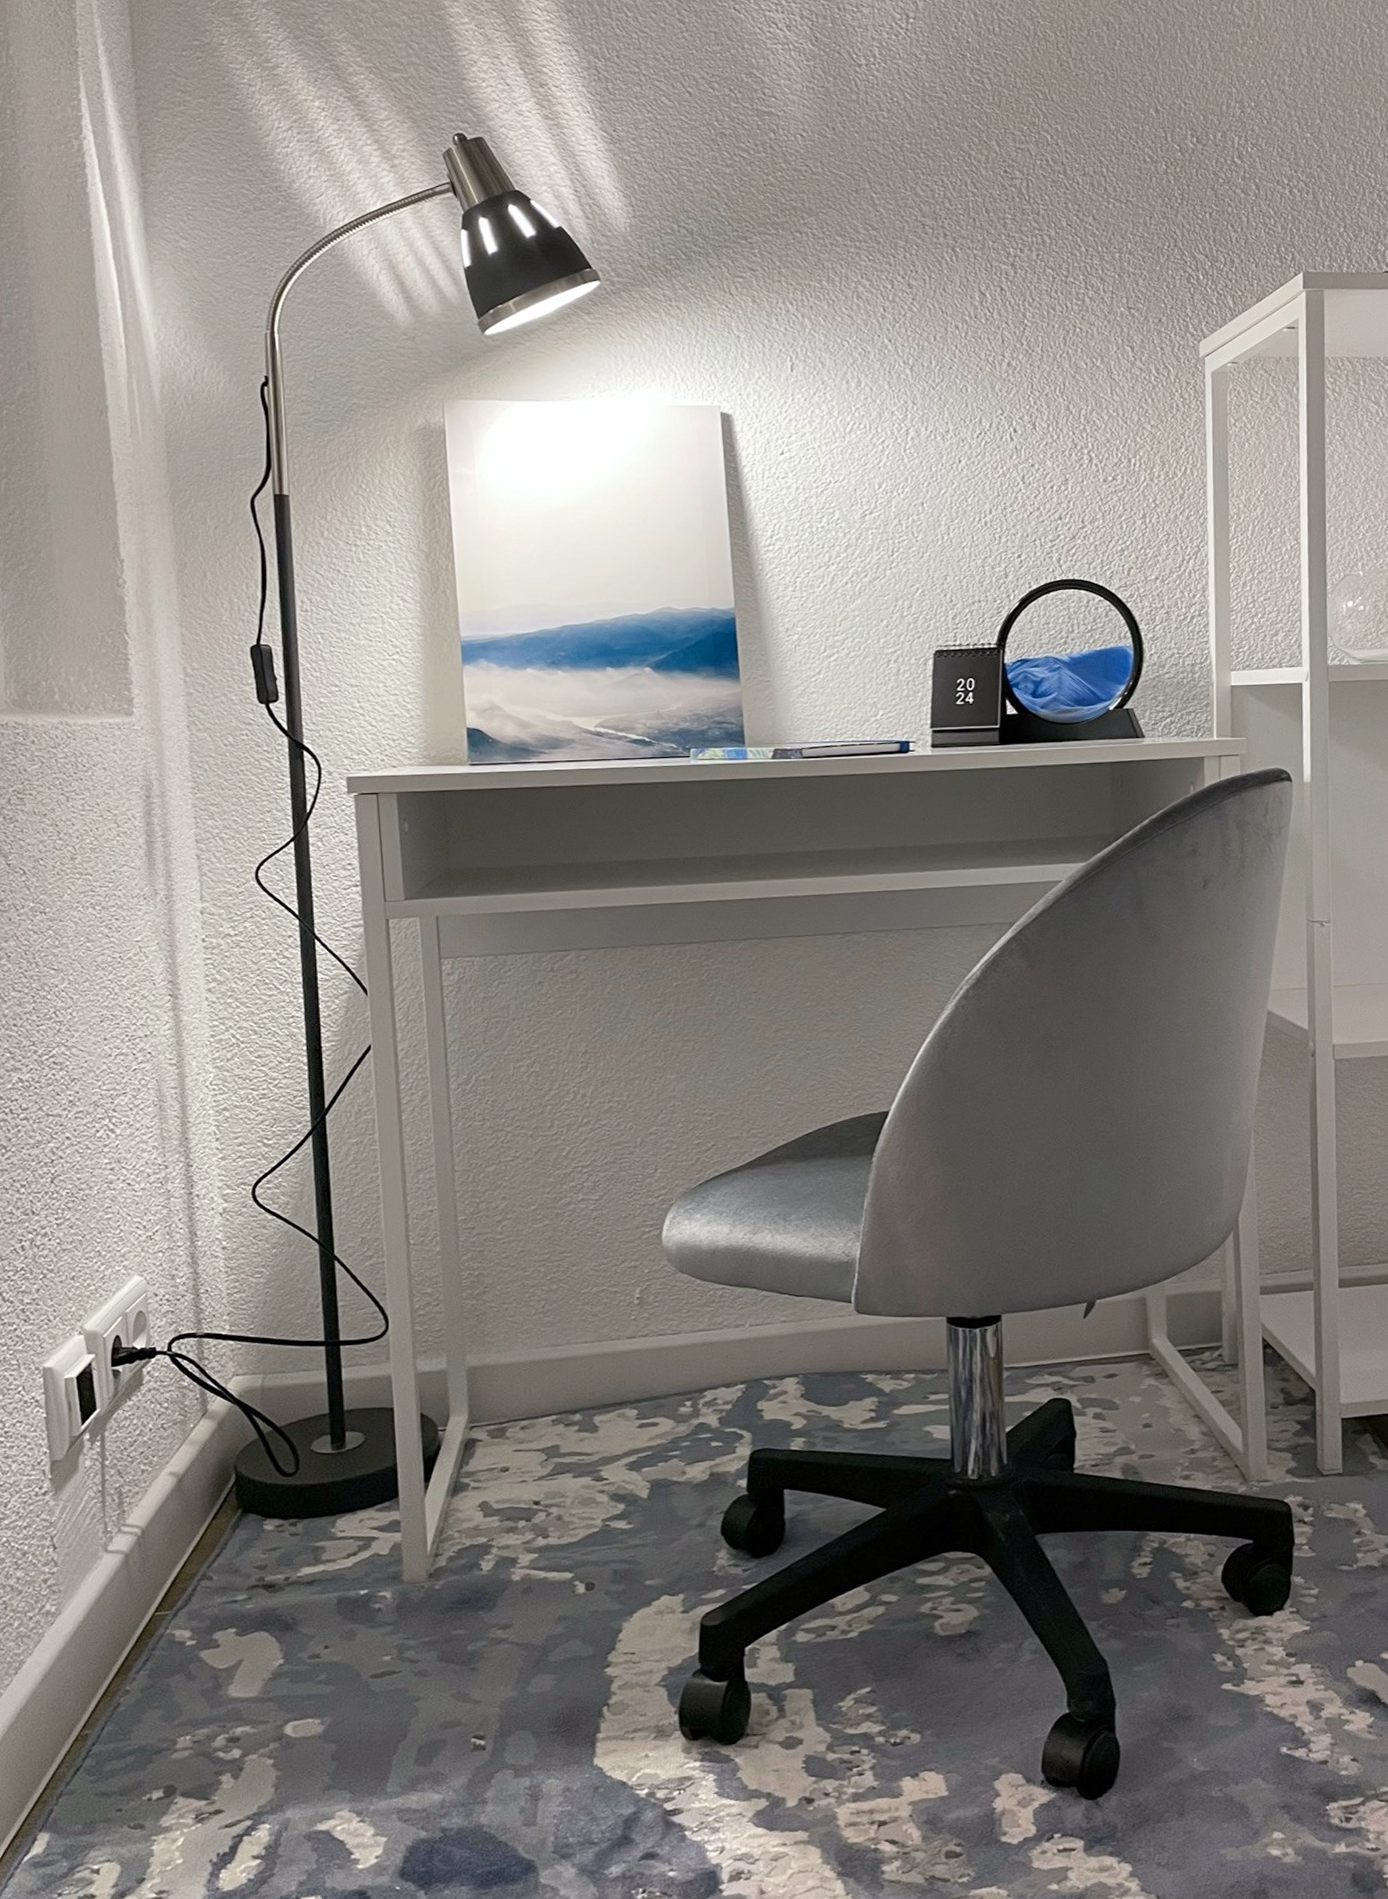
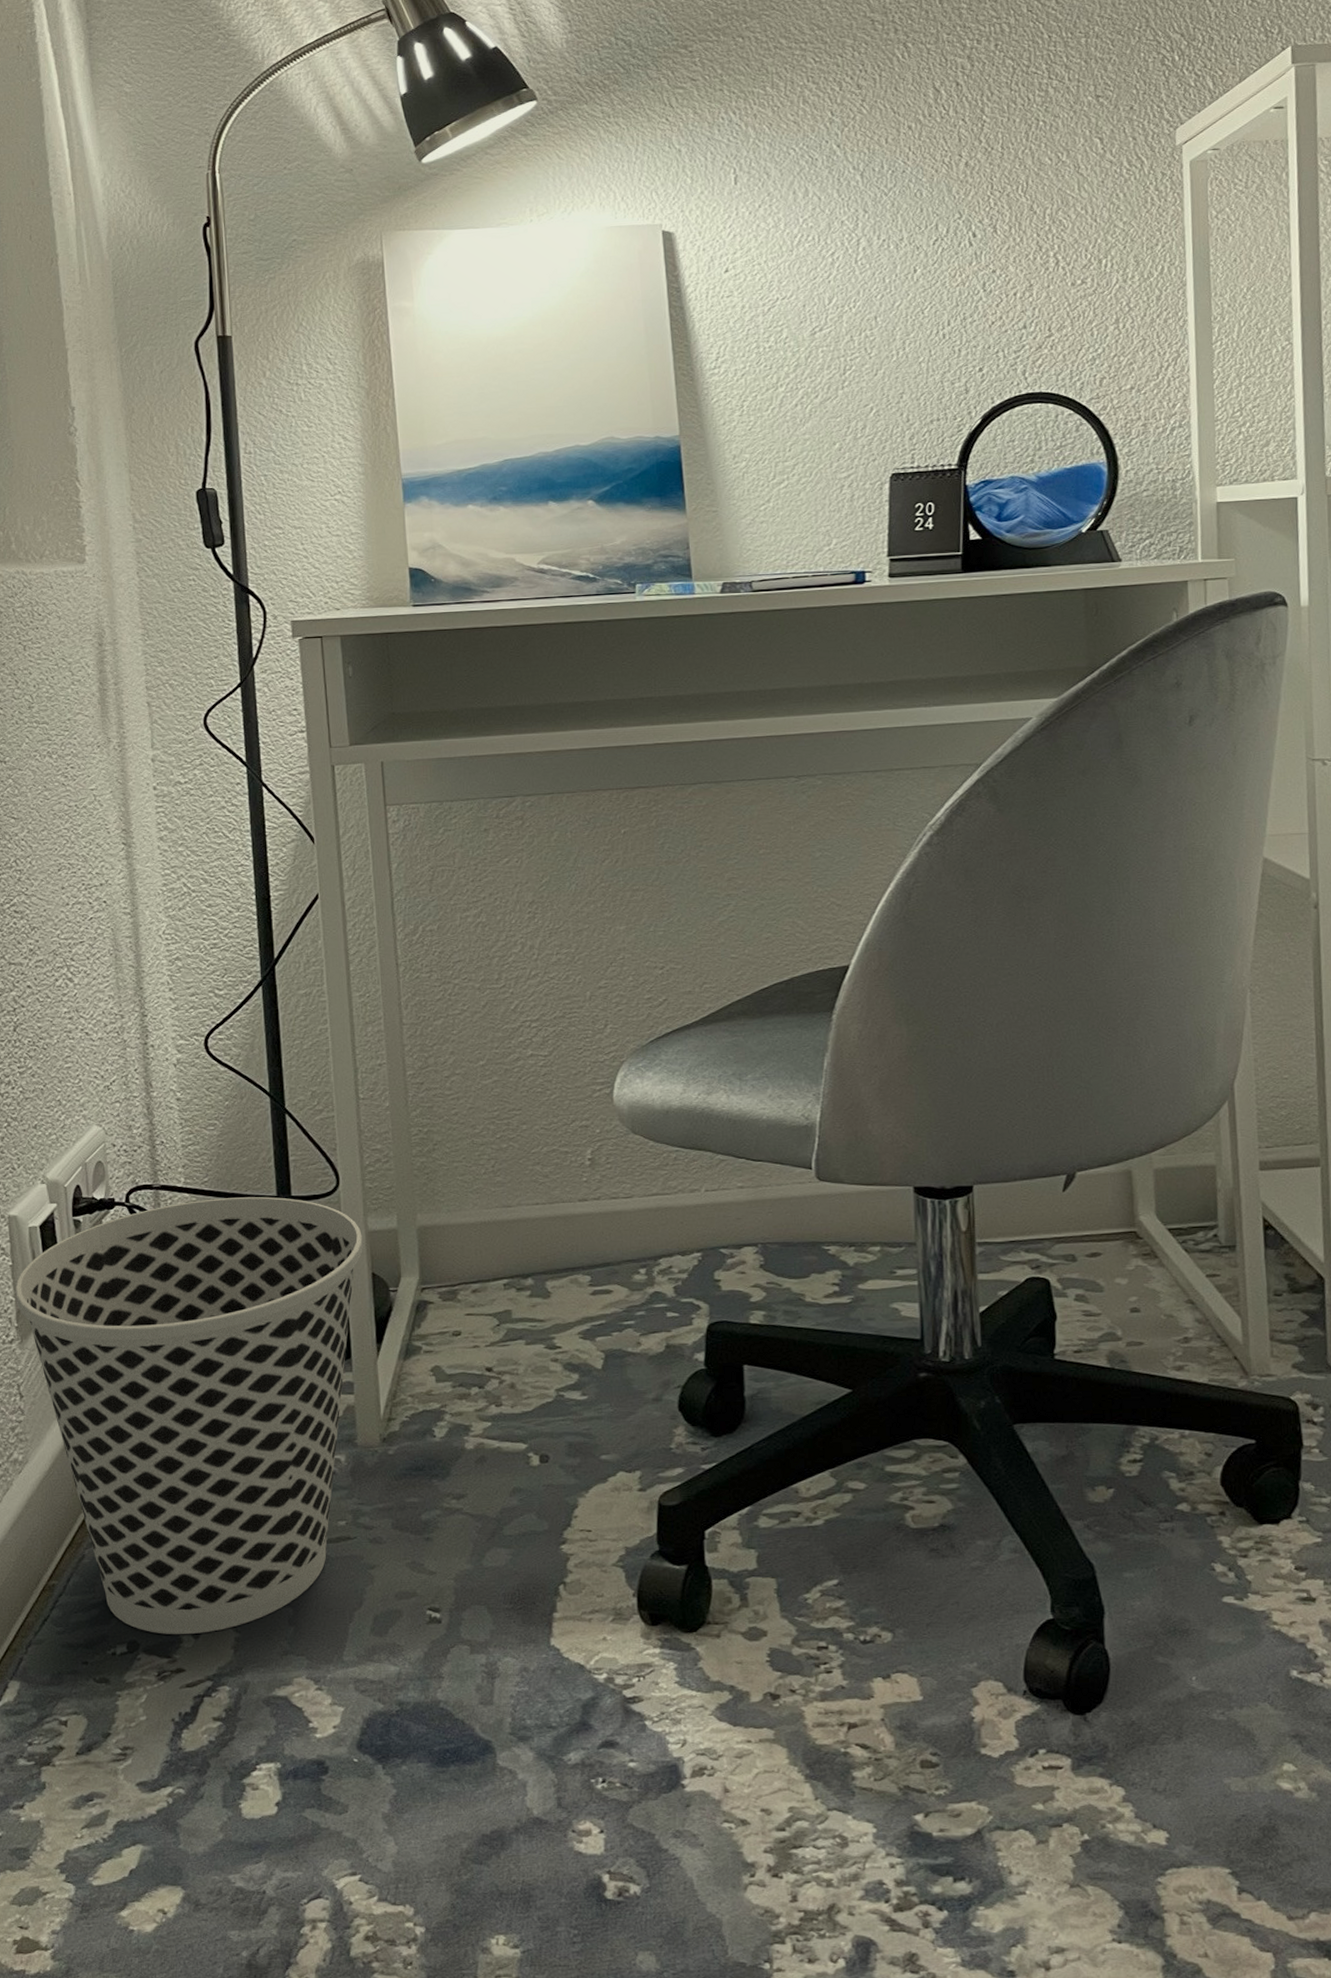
wastebasket: none [50,1342,412,1777] -> present [15,1196,363,1634]

